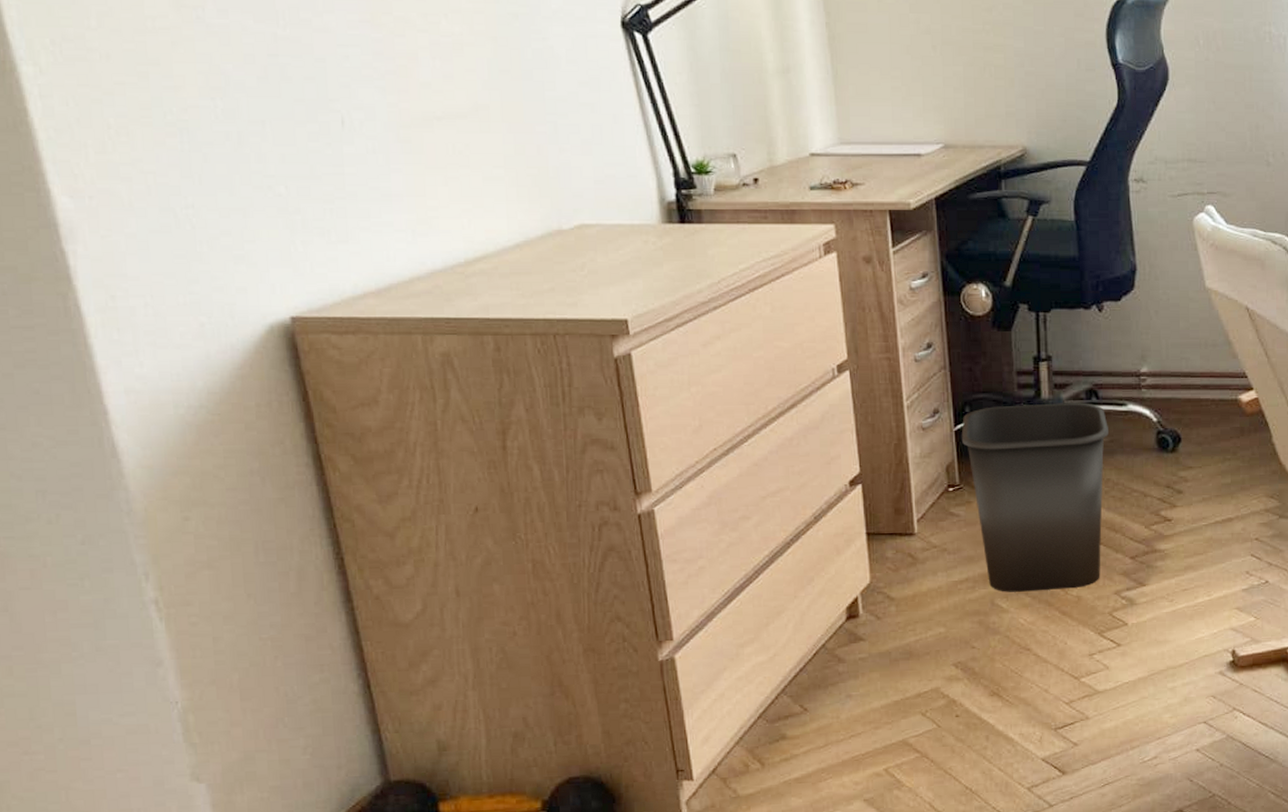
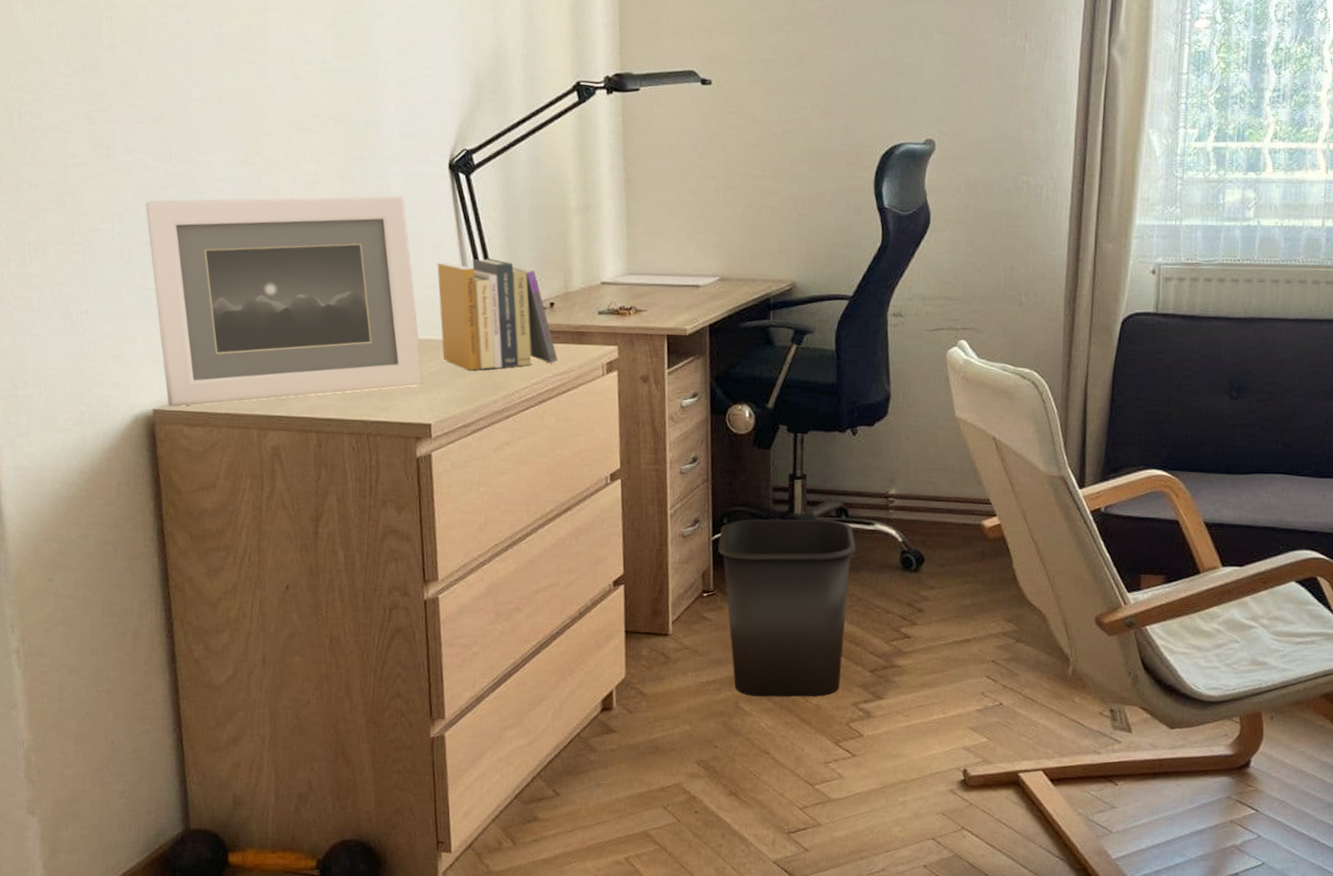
picture frame: none [252,59,615,313] -> present [145,195,424,407]
books: none [618,129,767,257] -> present [437,257,558,370]

